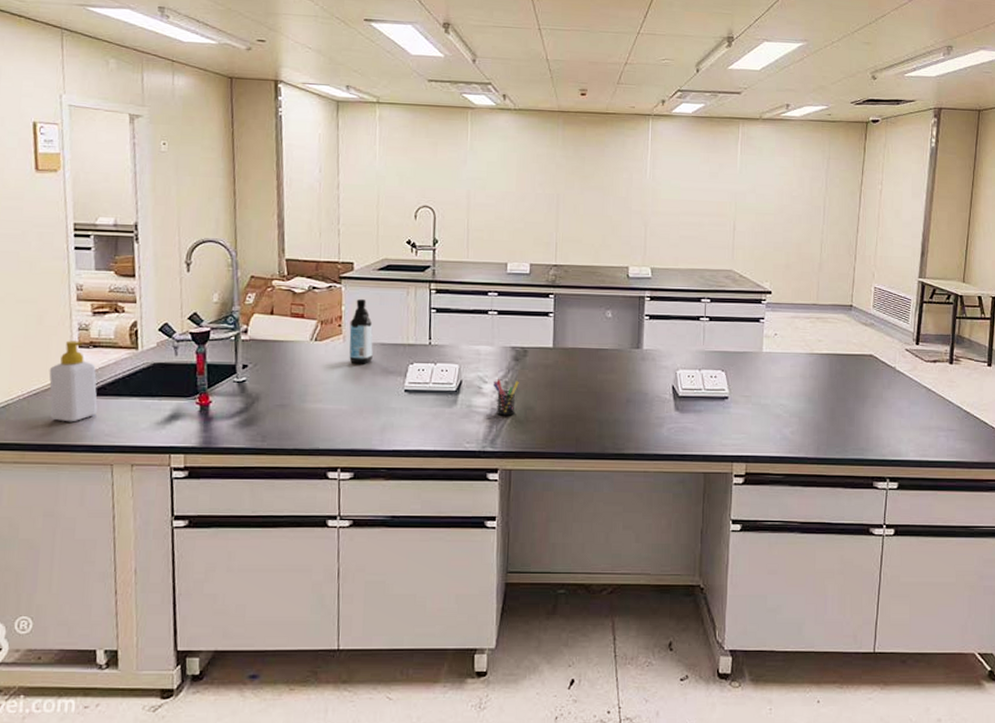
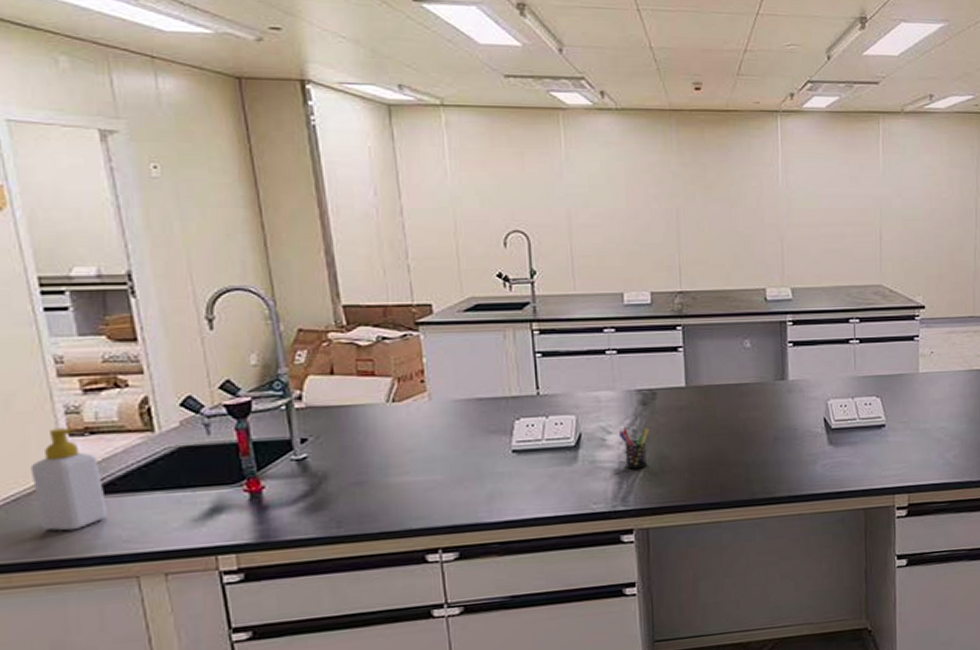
water bottle: present [349,298,373,364] -> none [435,347,468,426]

